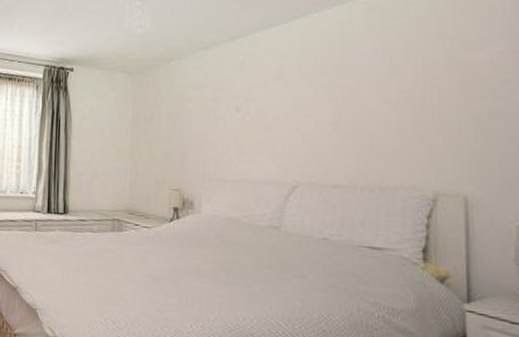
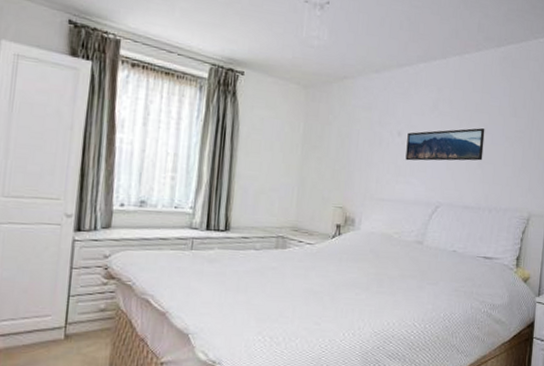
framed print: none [248,93,352,137] -> present [405,128,485,161]

